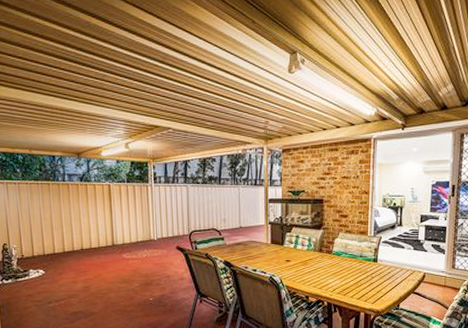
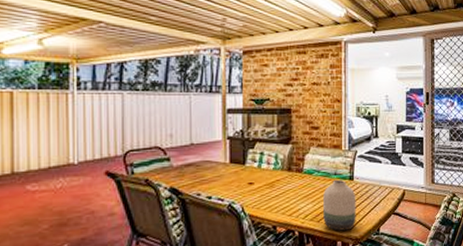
vase: none [349,261,379,304] -> present [323,179,356,231]

